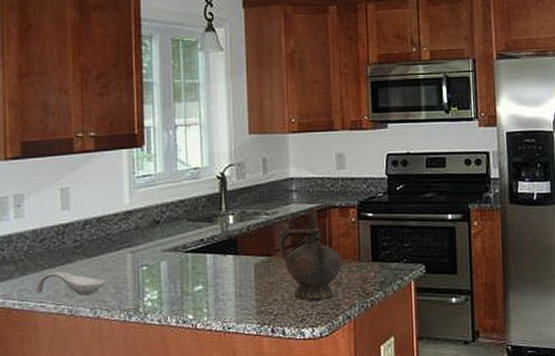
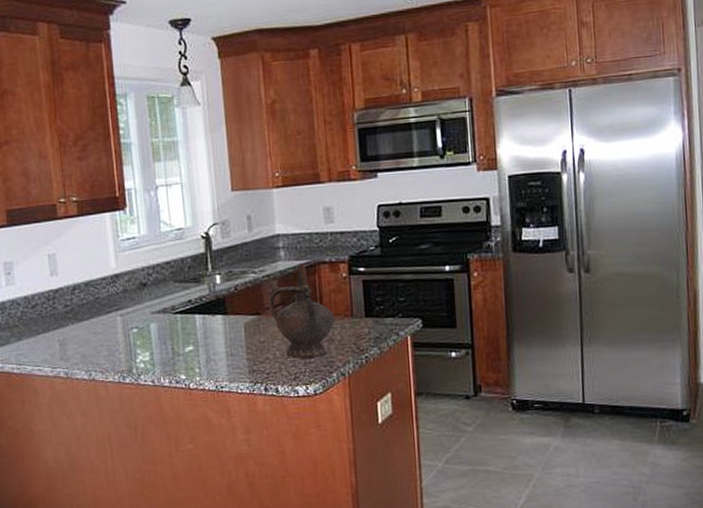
spoon rest: present [33,271,105,294] -> none [30,336,98,359]

